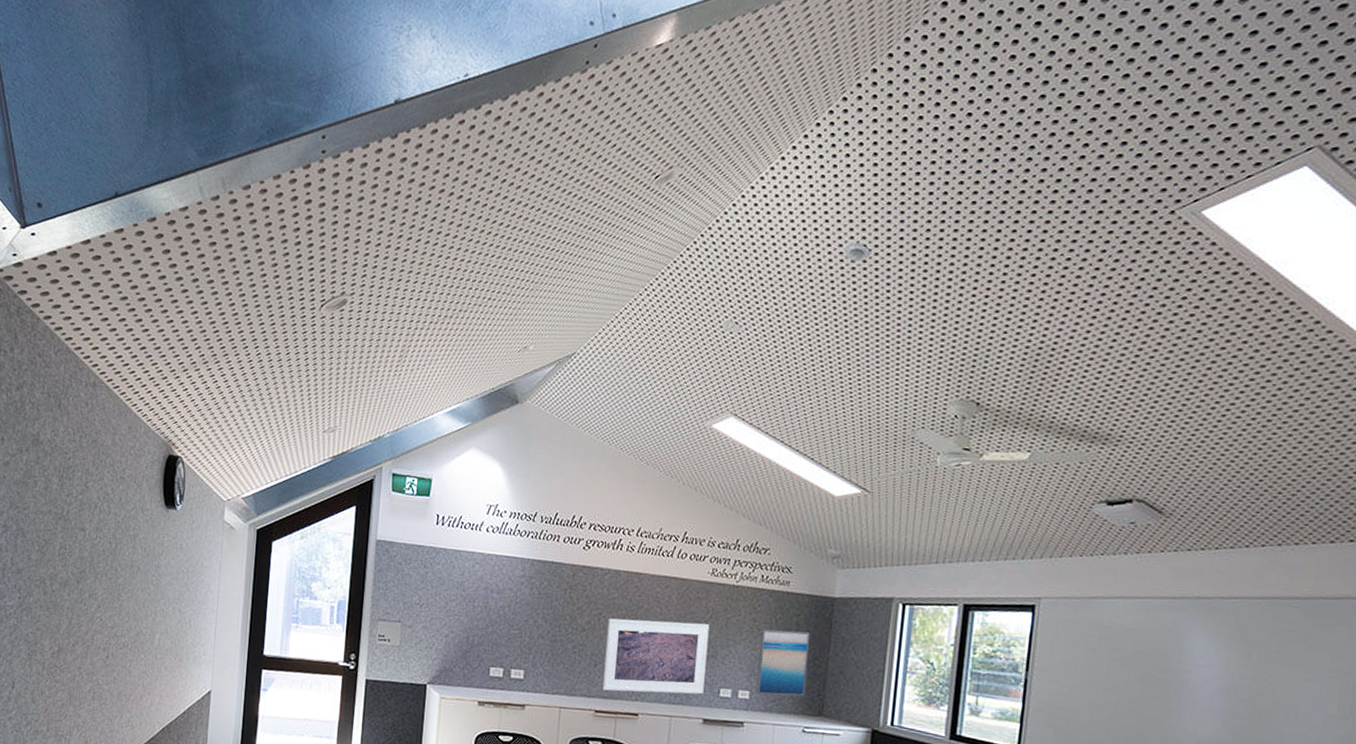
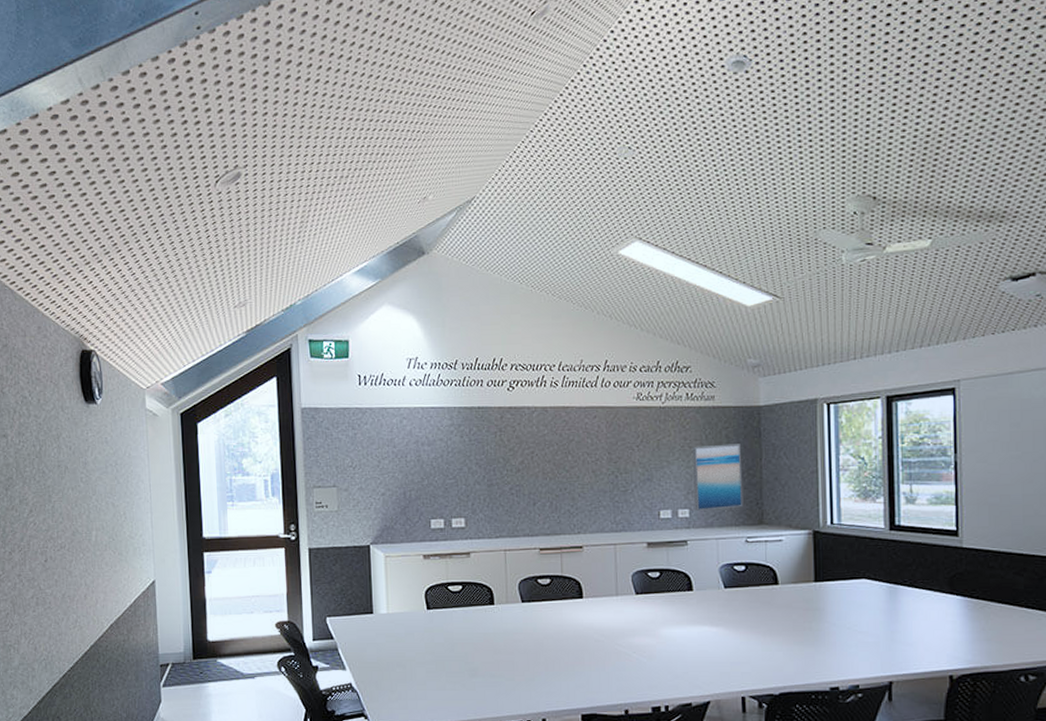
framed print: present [602,618,710,695] -> none [541,449,644,527]

